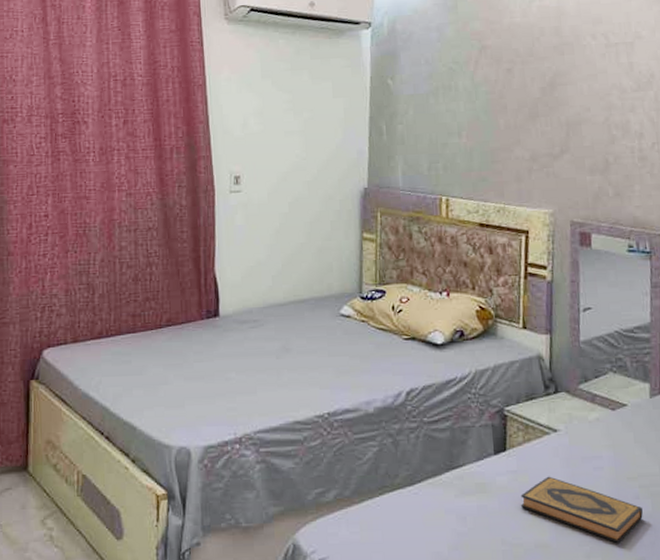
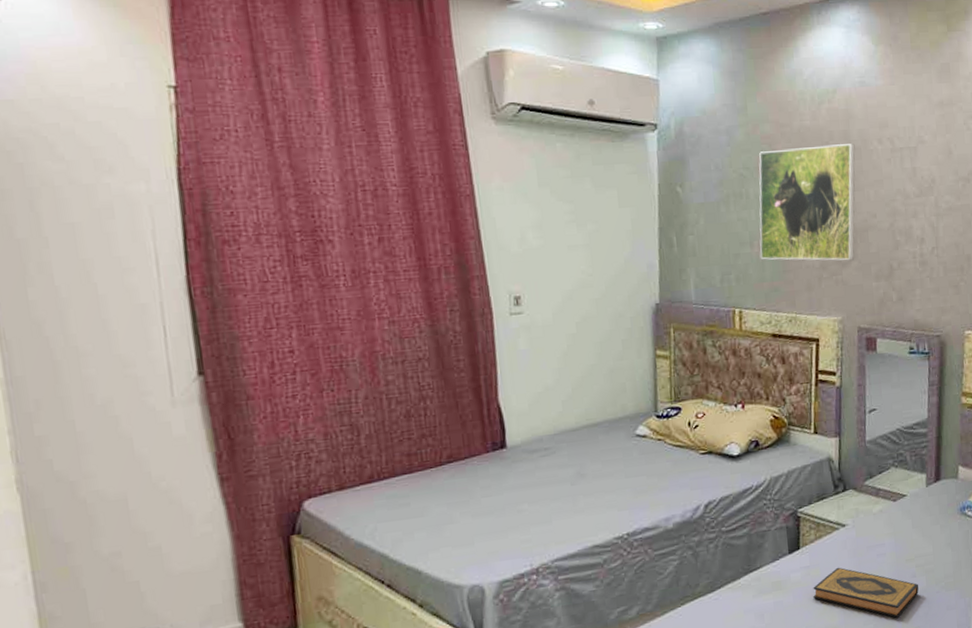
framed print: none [468,39,567,154] -> present [759,143,855,261]

